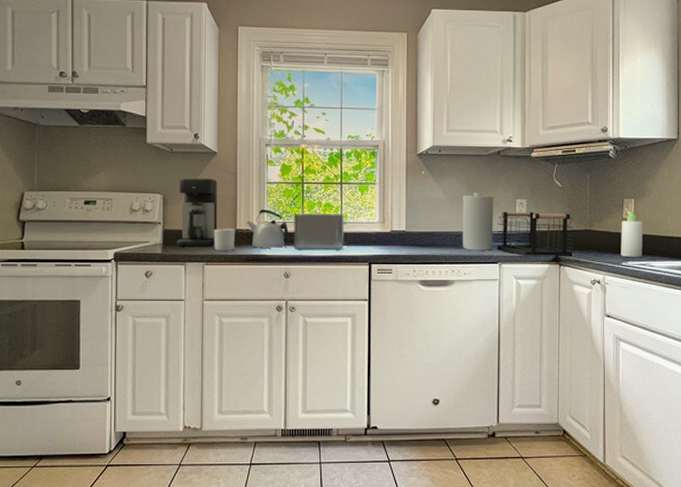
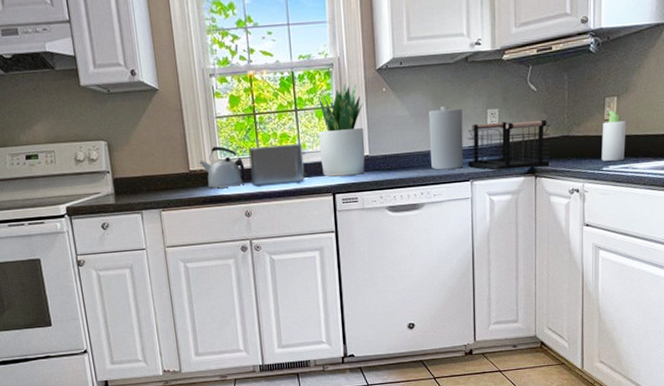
coffee maker: present [176,178,218,247] -> none [122,119,170,195]
mug: present [214,228,236,251] -> none [166,170,190,196]
planter: none [360,164,403,248] -> present [318,83,366,177]

